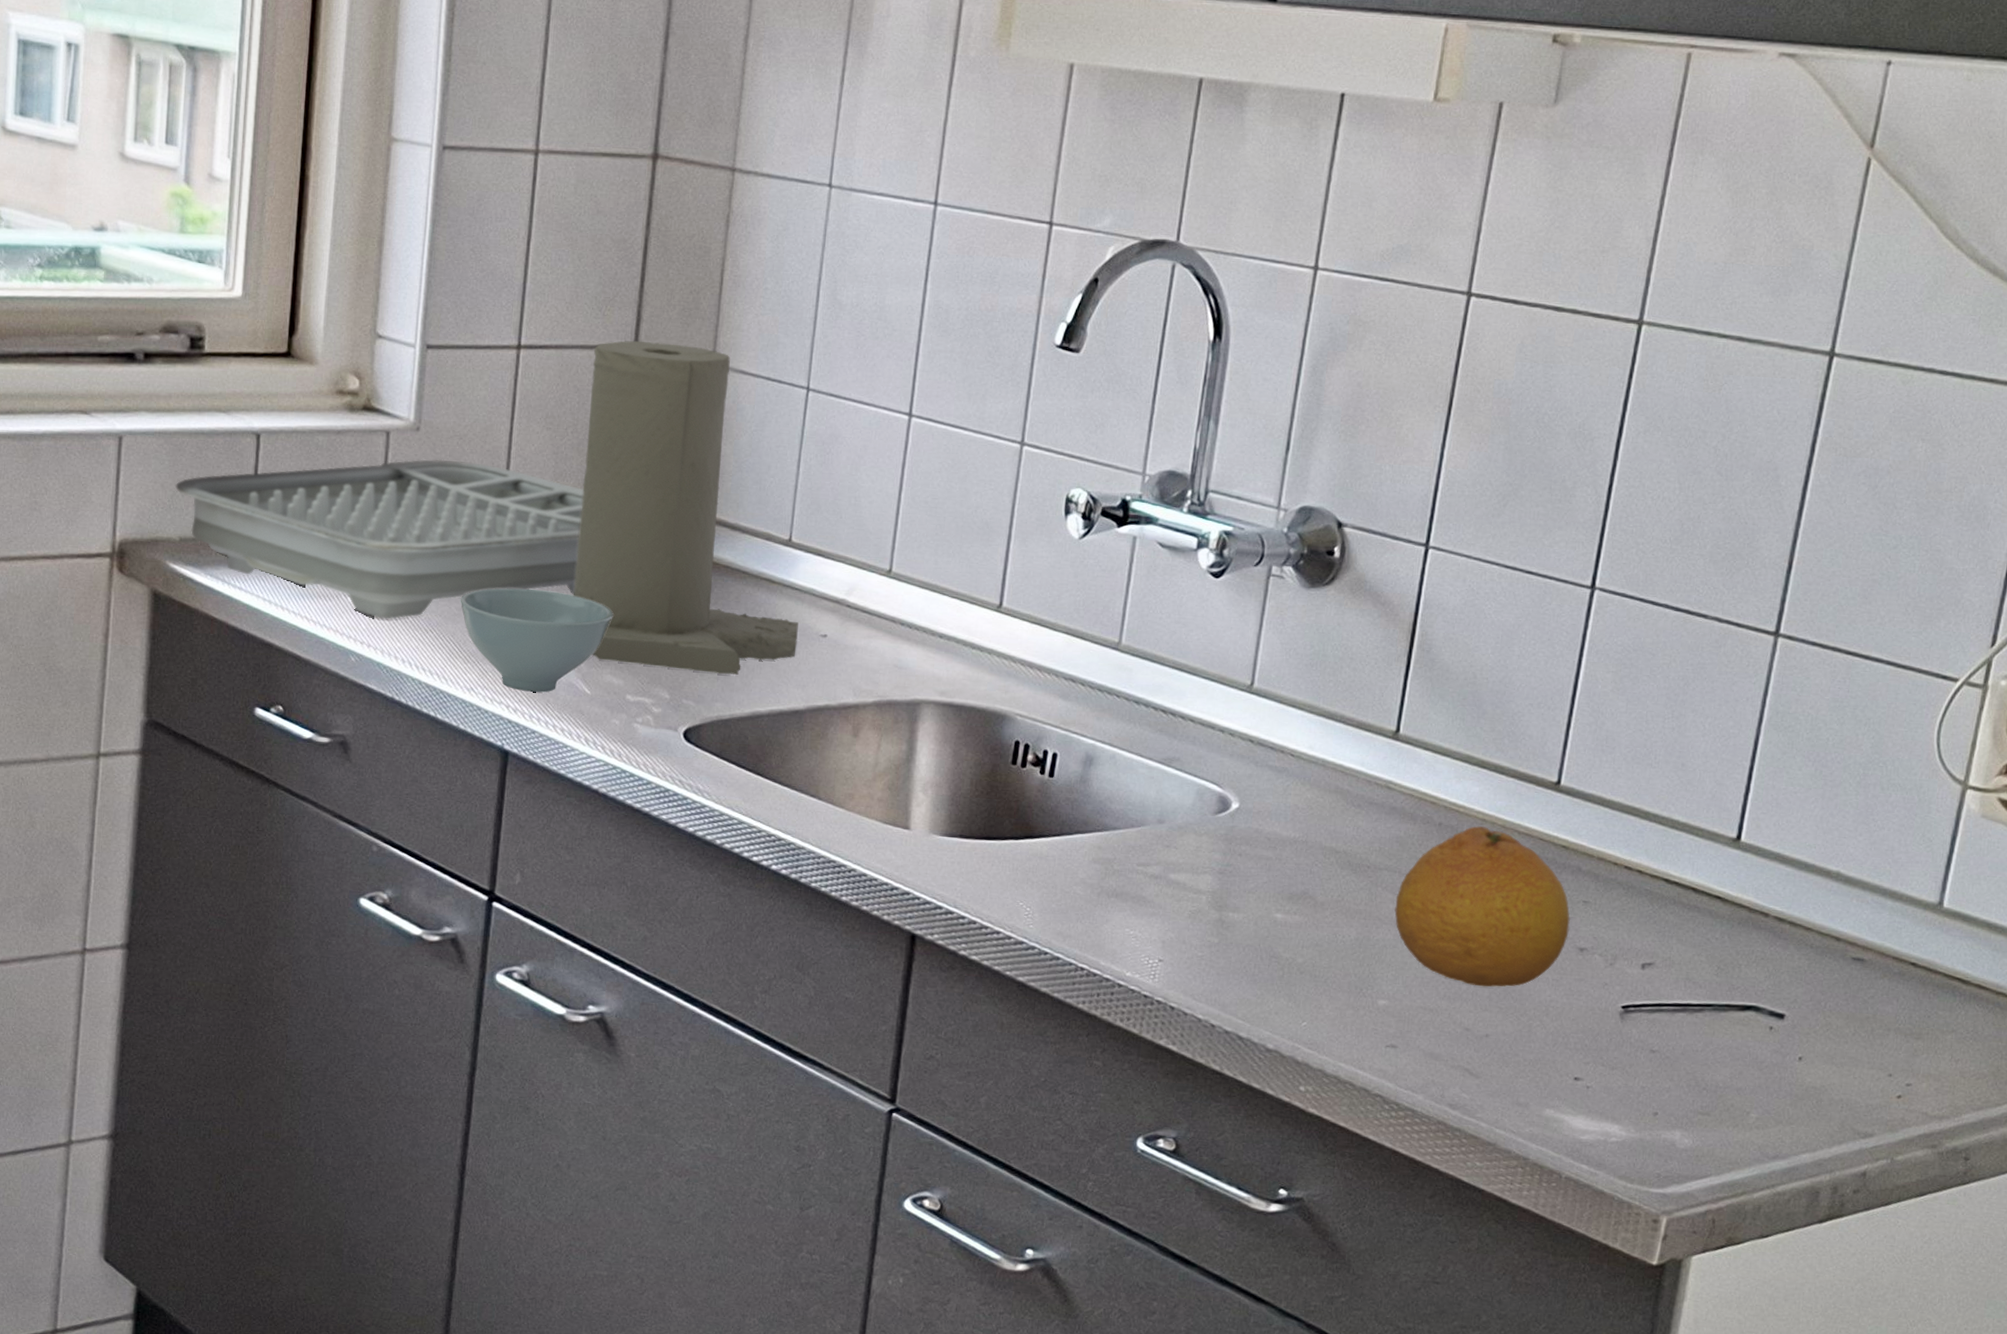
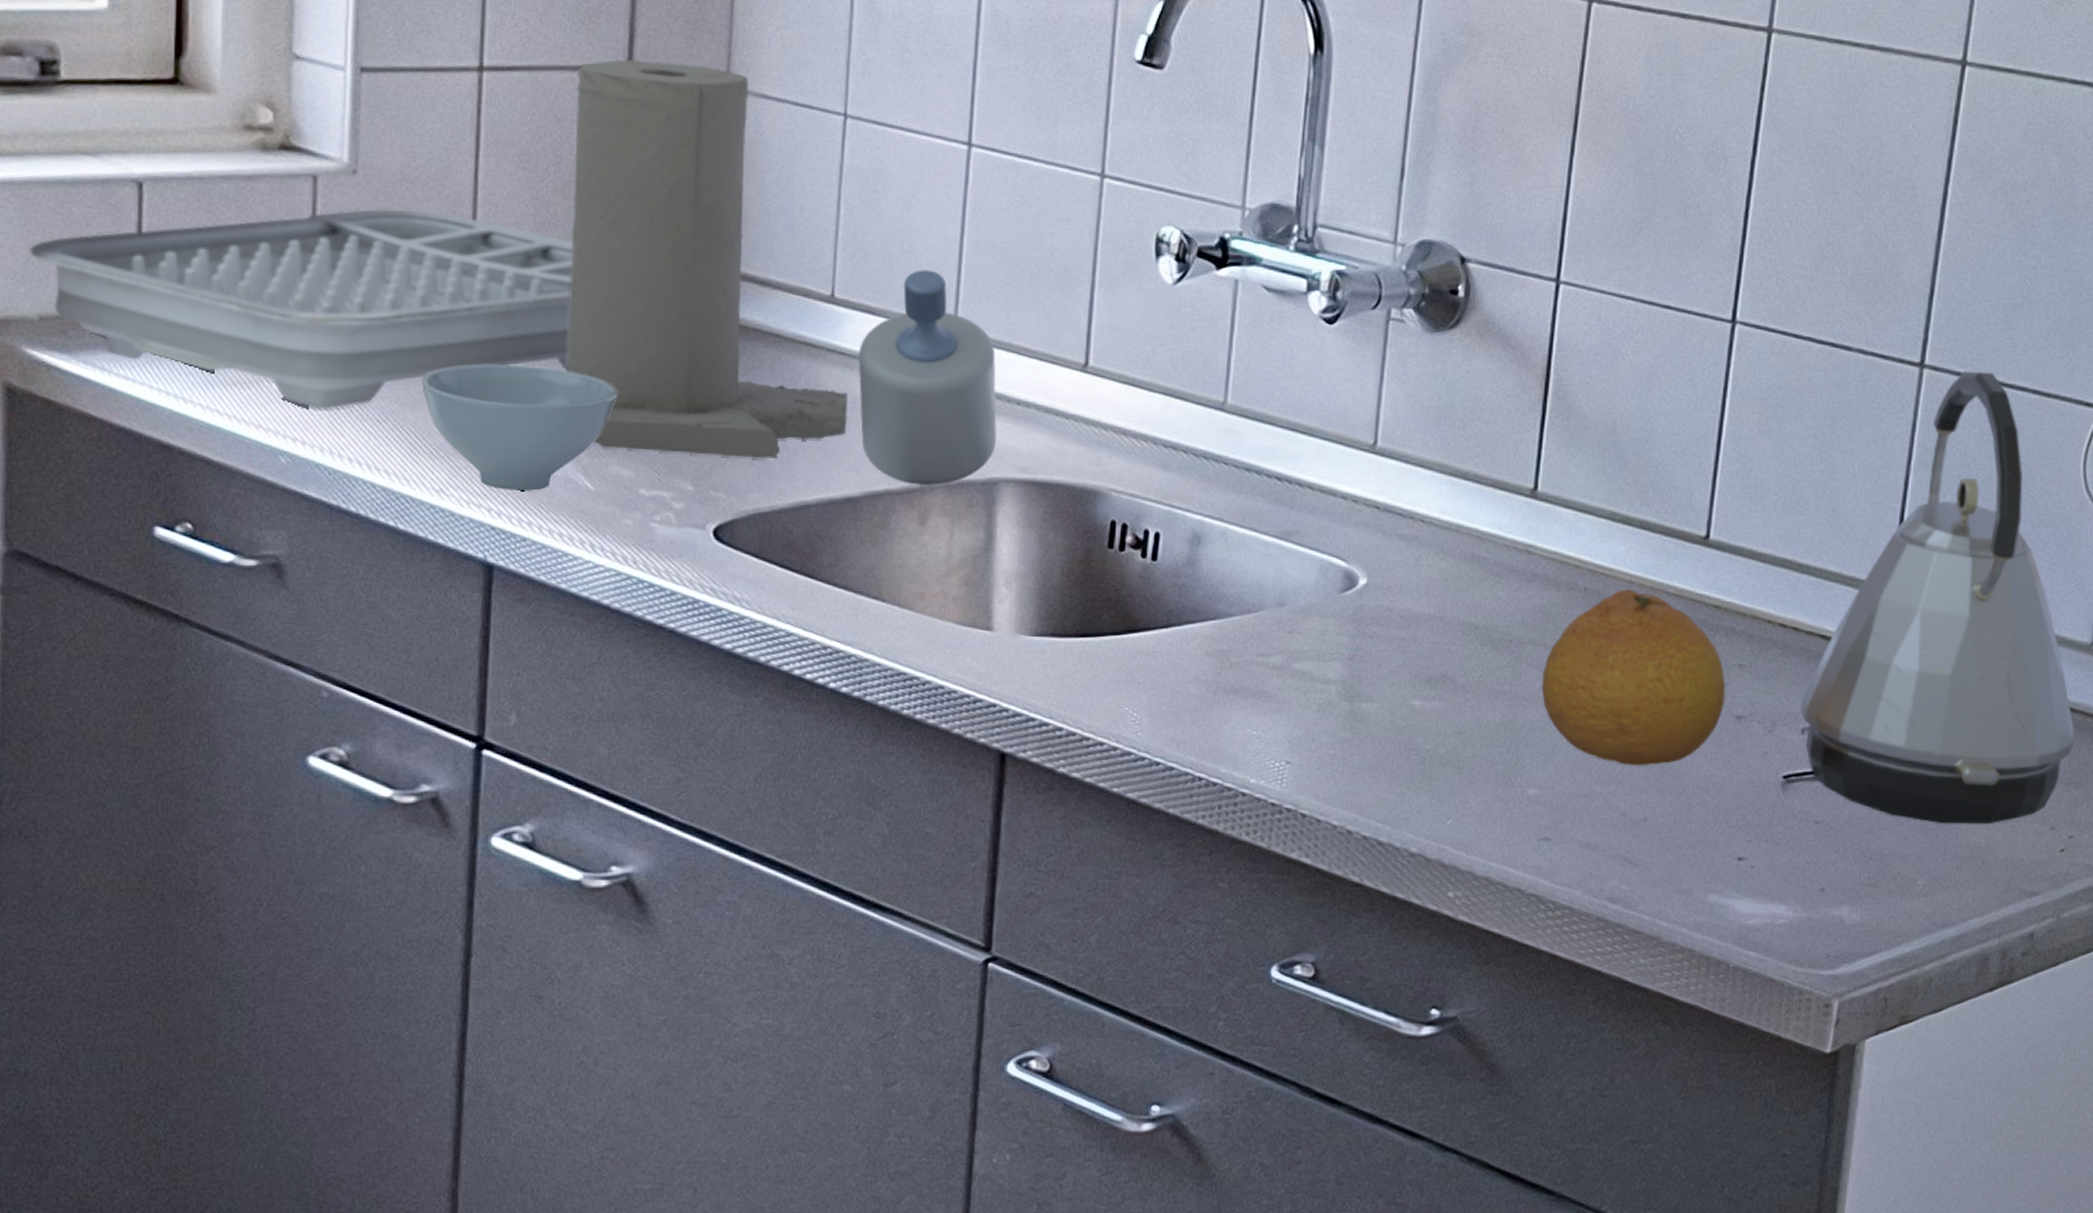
soap dispenser: none [808,520,924,704] -> present [858,270,997,485]
kettle: none [1641,641,1918,1067] -> present [1800,371,2075,825]

